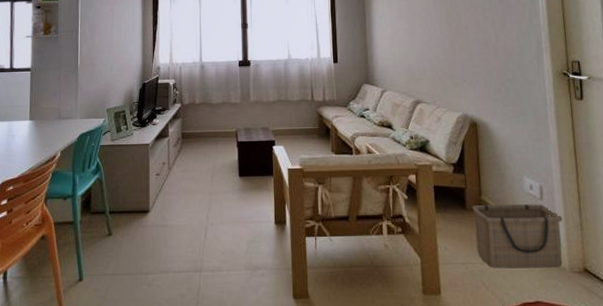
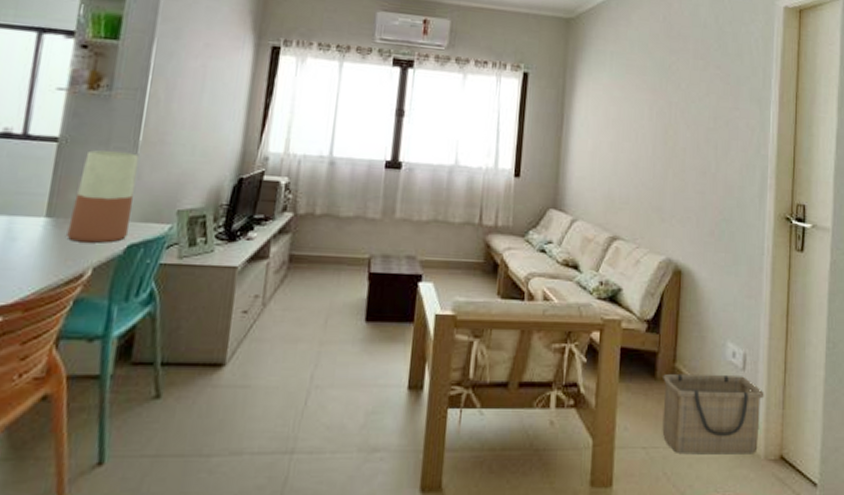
vase: none [43,73,80,135] -> present [67,150,139,243]

